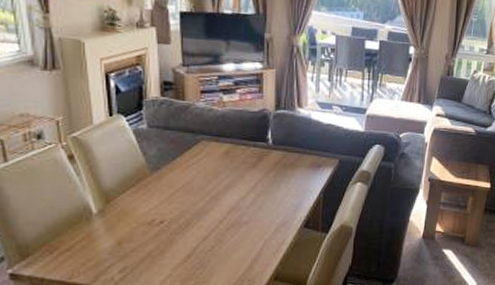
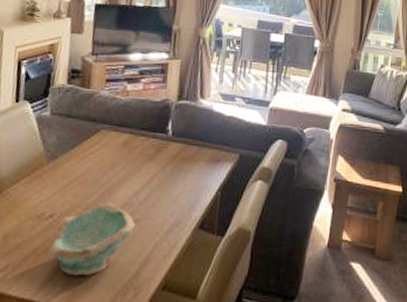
bowl: none [162,208,244,273] -> present [47,202,136,276]

